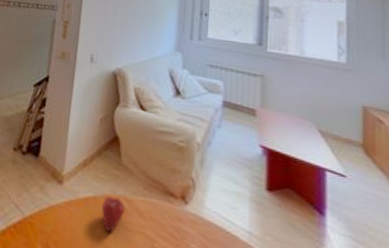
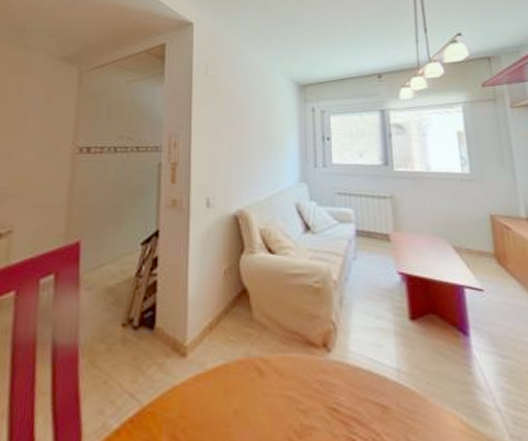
fruit: present [101,197,125,232] -> none [235,361,262,402]

